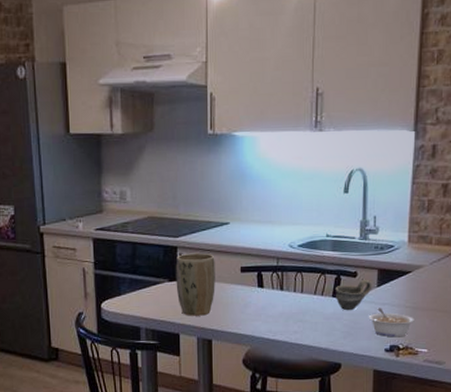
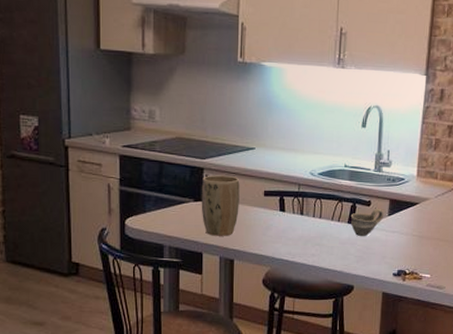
legume: present [368,308,415,338] -> none [379,235,420,263]

